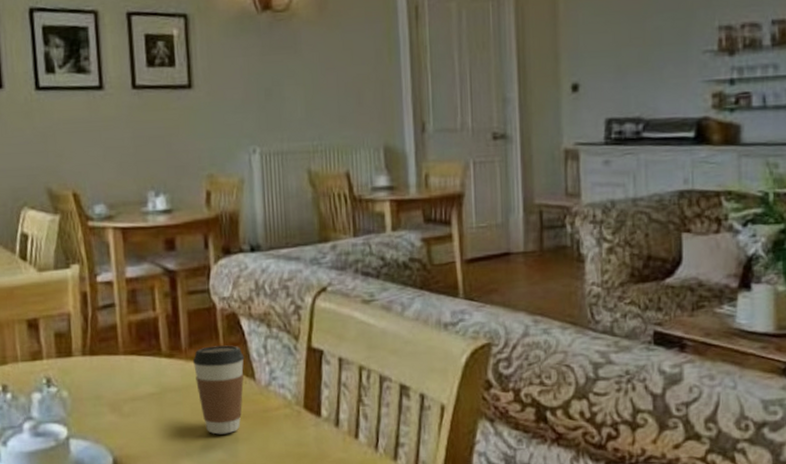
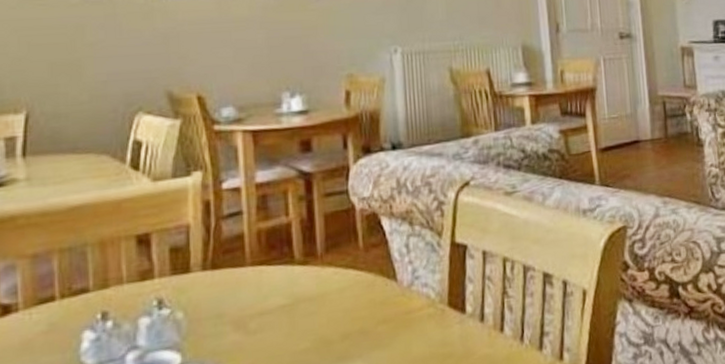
coffee cup: present [192,345,245,435] -> none [329,246,386,343]

